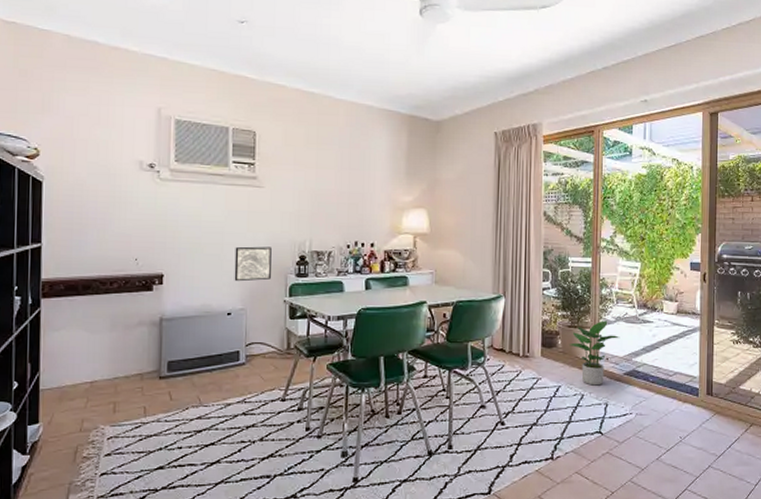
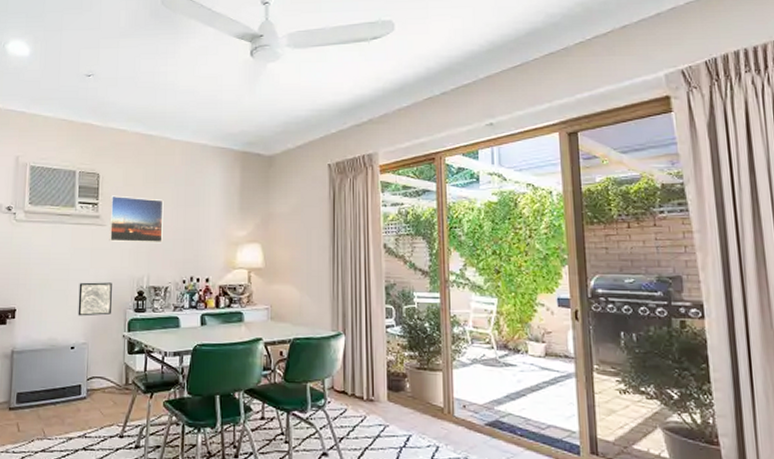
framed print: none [267,155,327,207] -> present [109,195,164,244]
potted plant: present [569,321,620,386] -> none [419,362,478,437]

